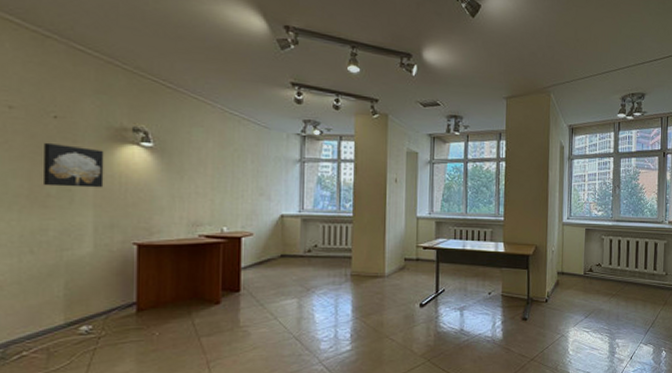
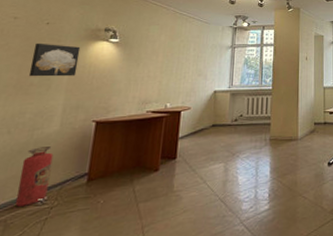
fire extinguisher: none [55,271,92,335] -> present [15,146,54,207]

